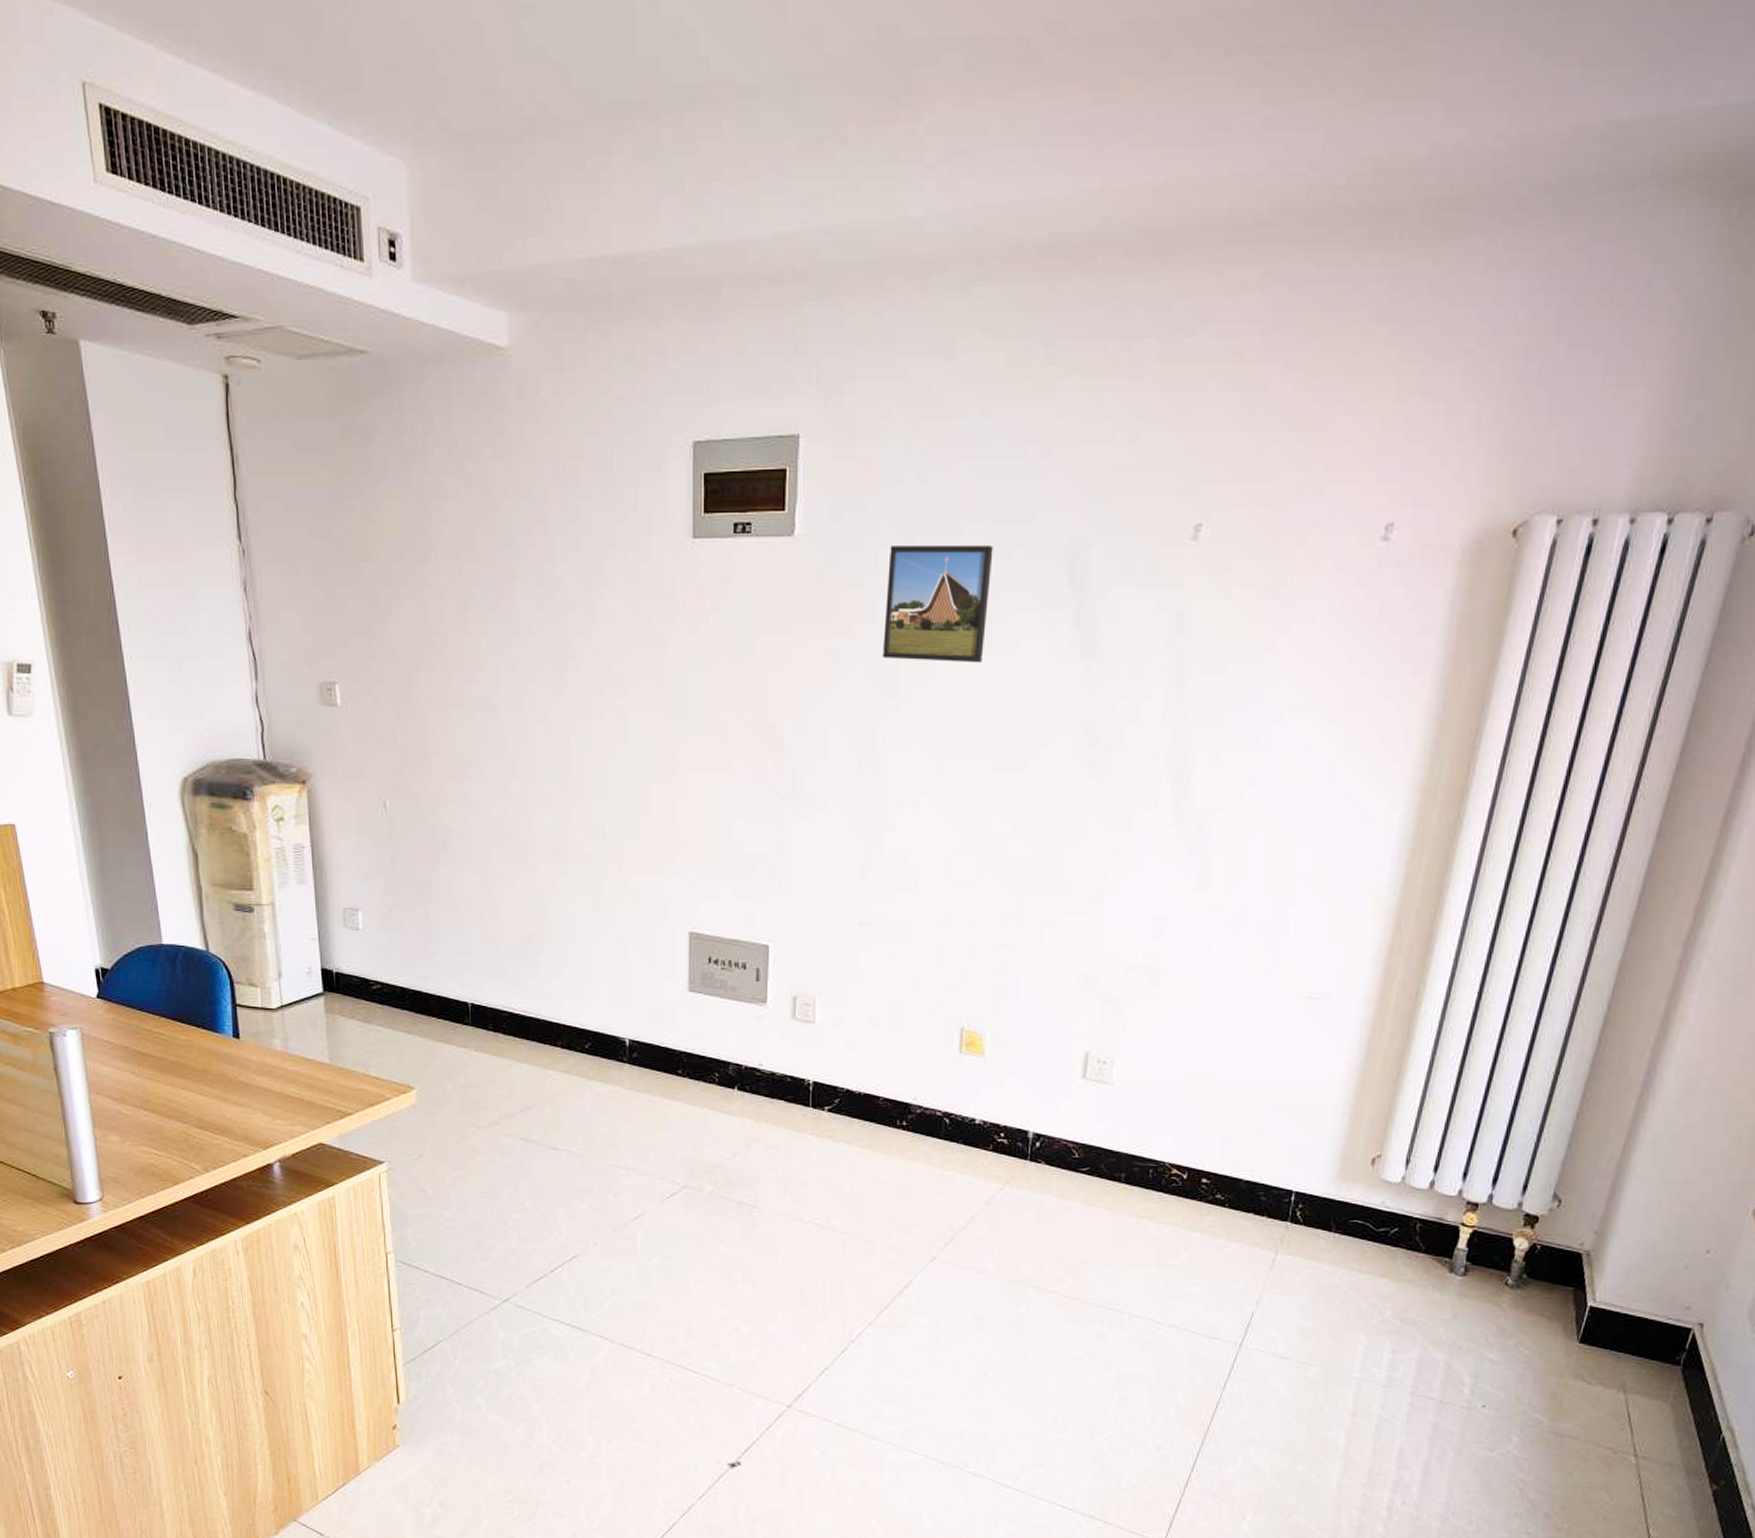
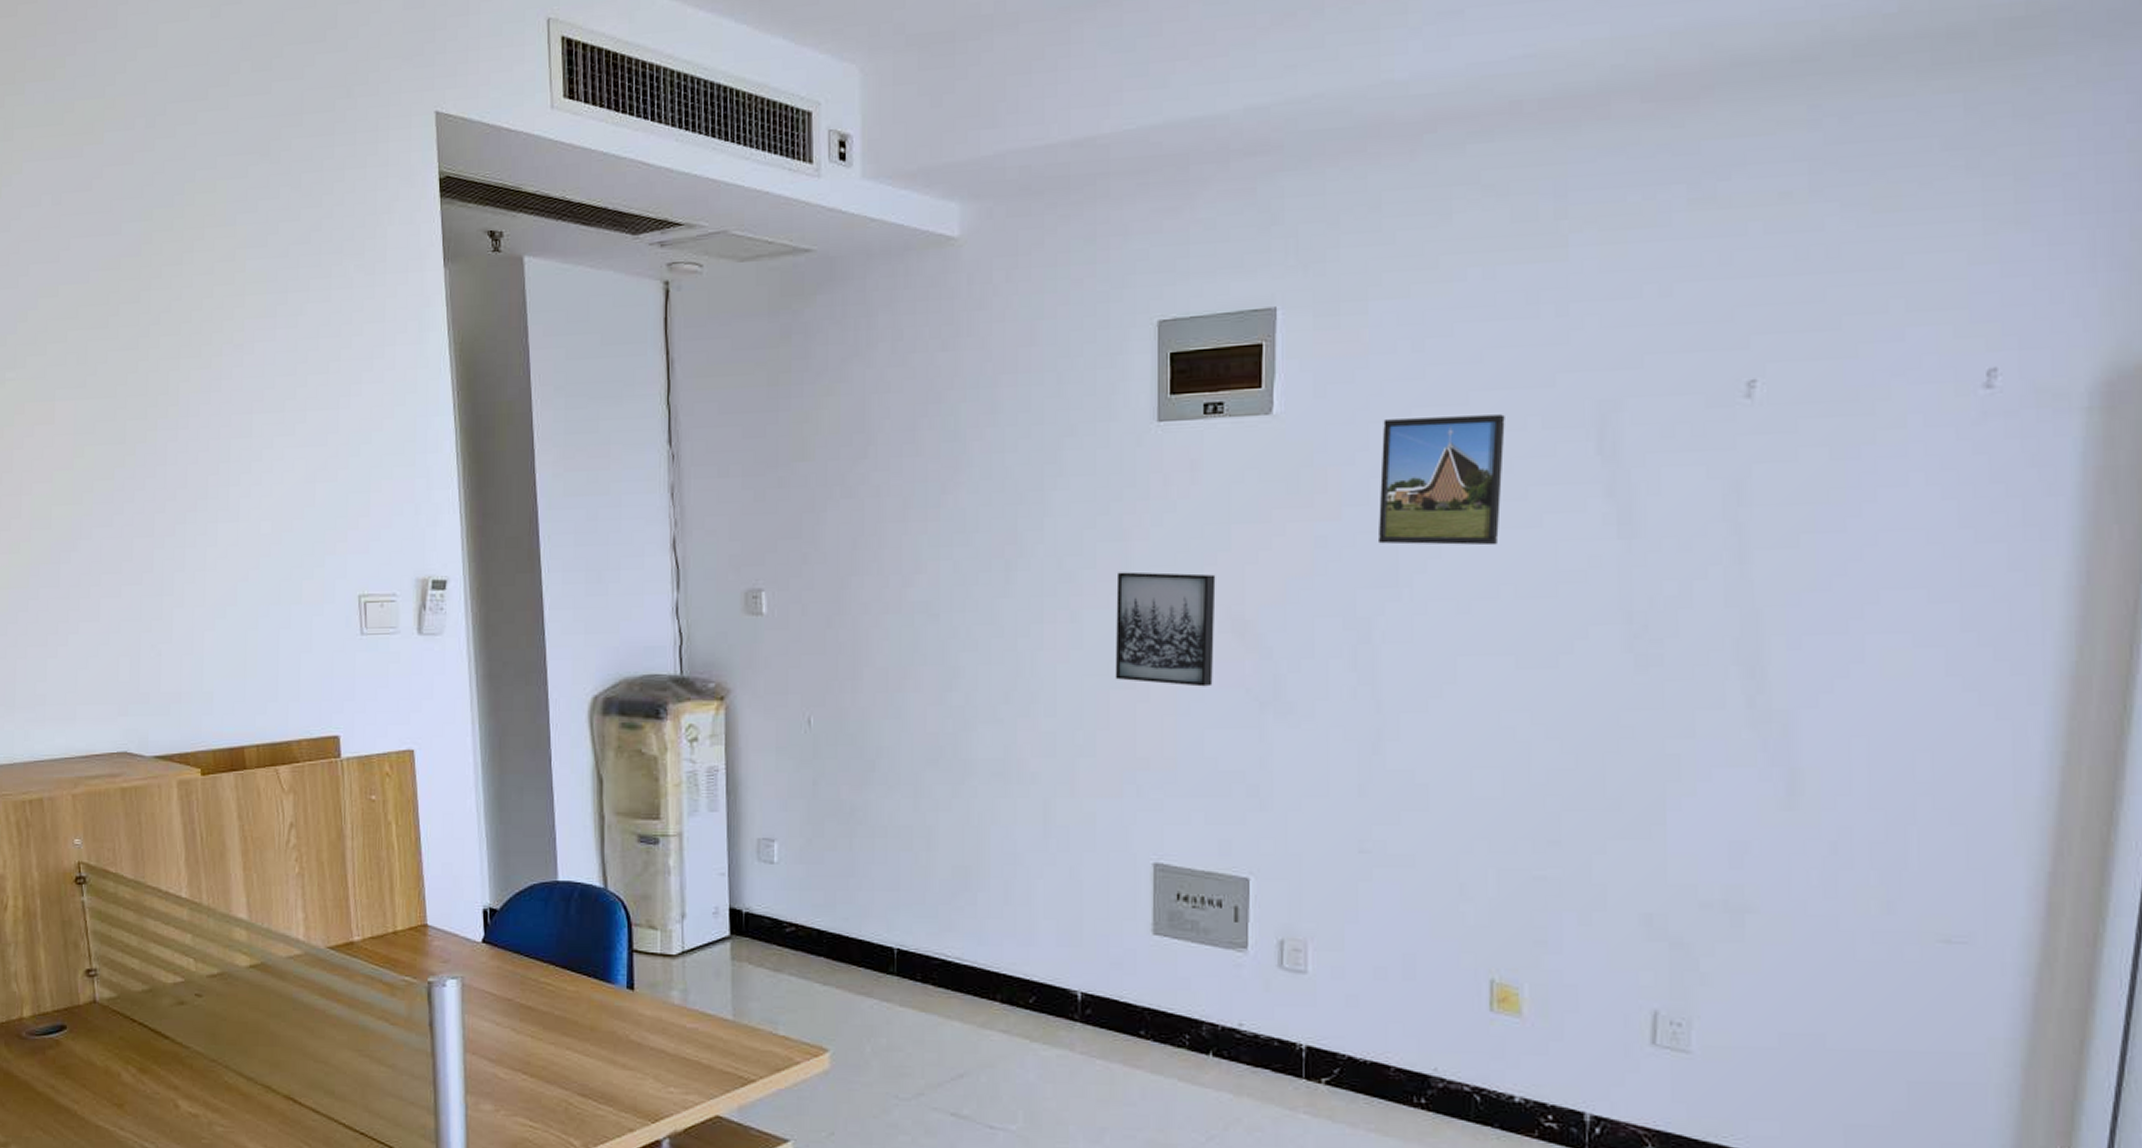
wall art: none [655,676,743,781] -> present [1115,572,1216,687]

